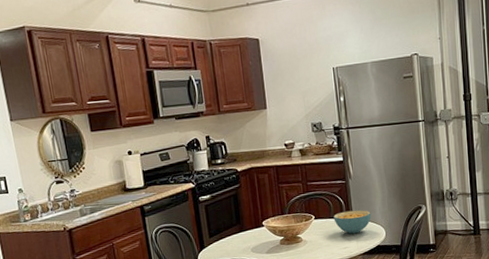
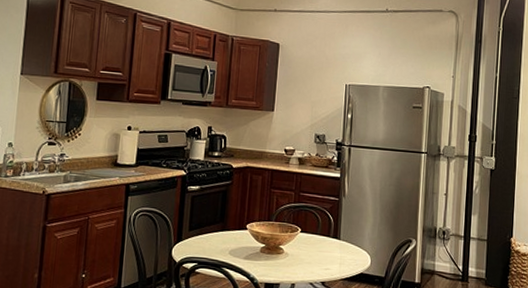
cereal bowl: present [333,210,371,234] -> none [320,230,359,256]

